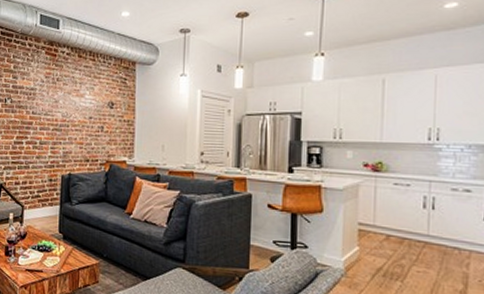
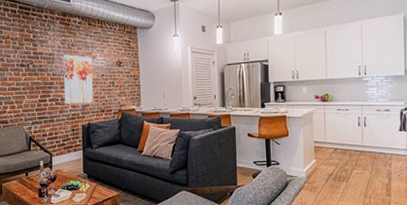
wall art: none [44,91,80,150] -> present [63,54,94,104]

